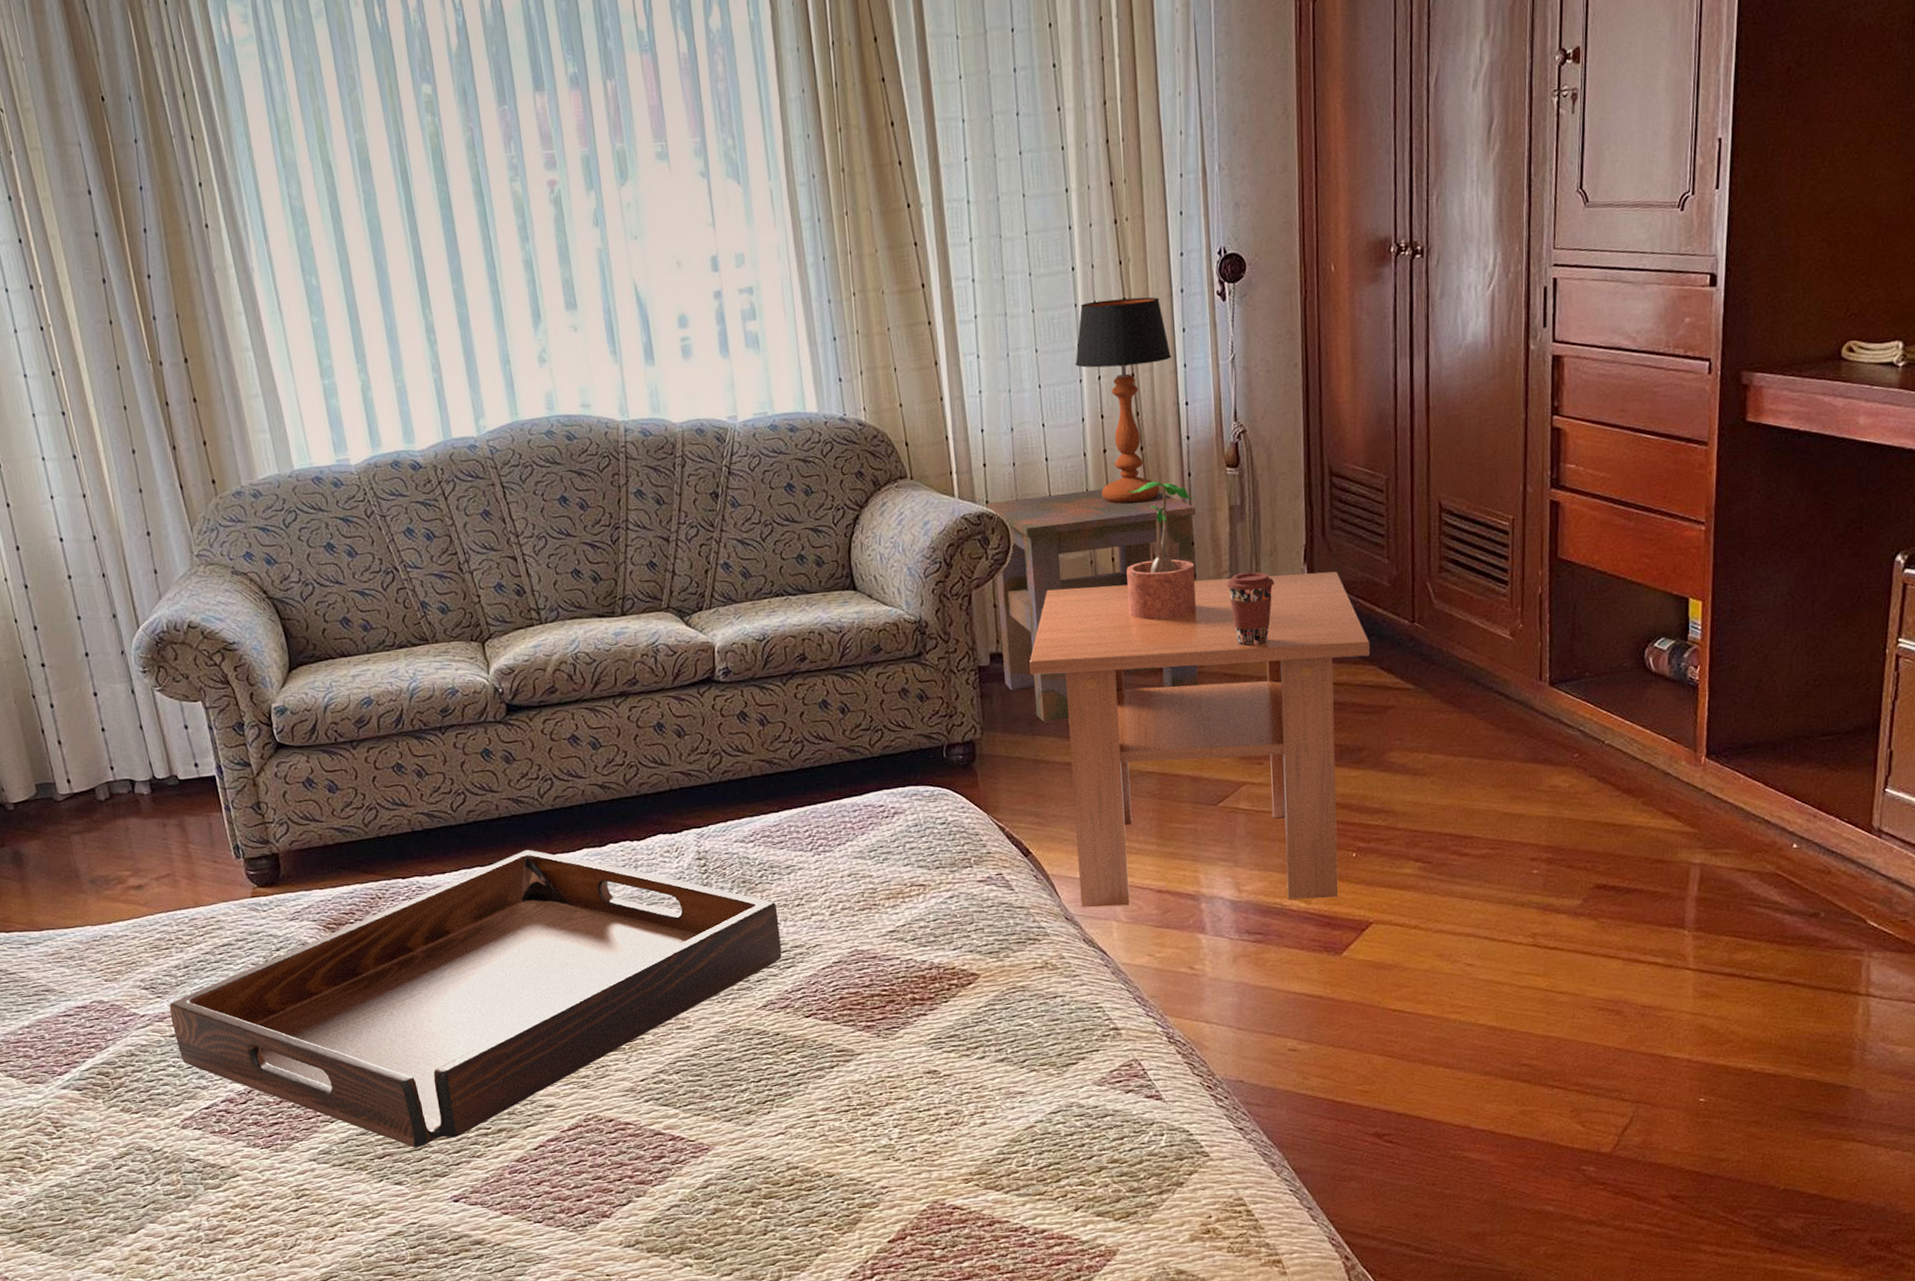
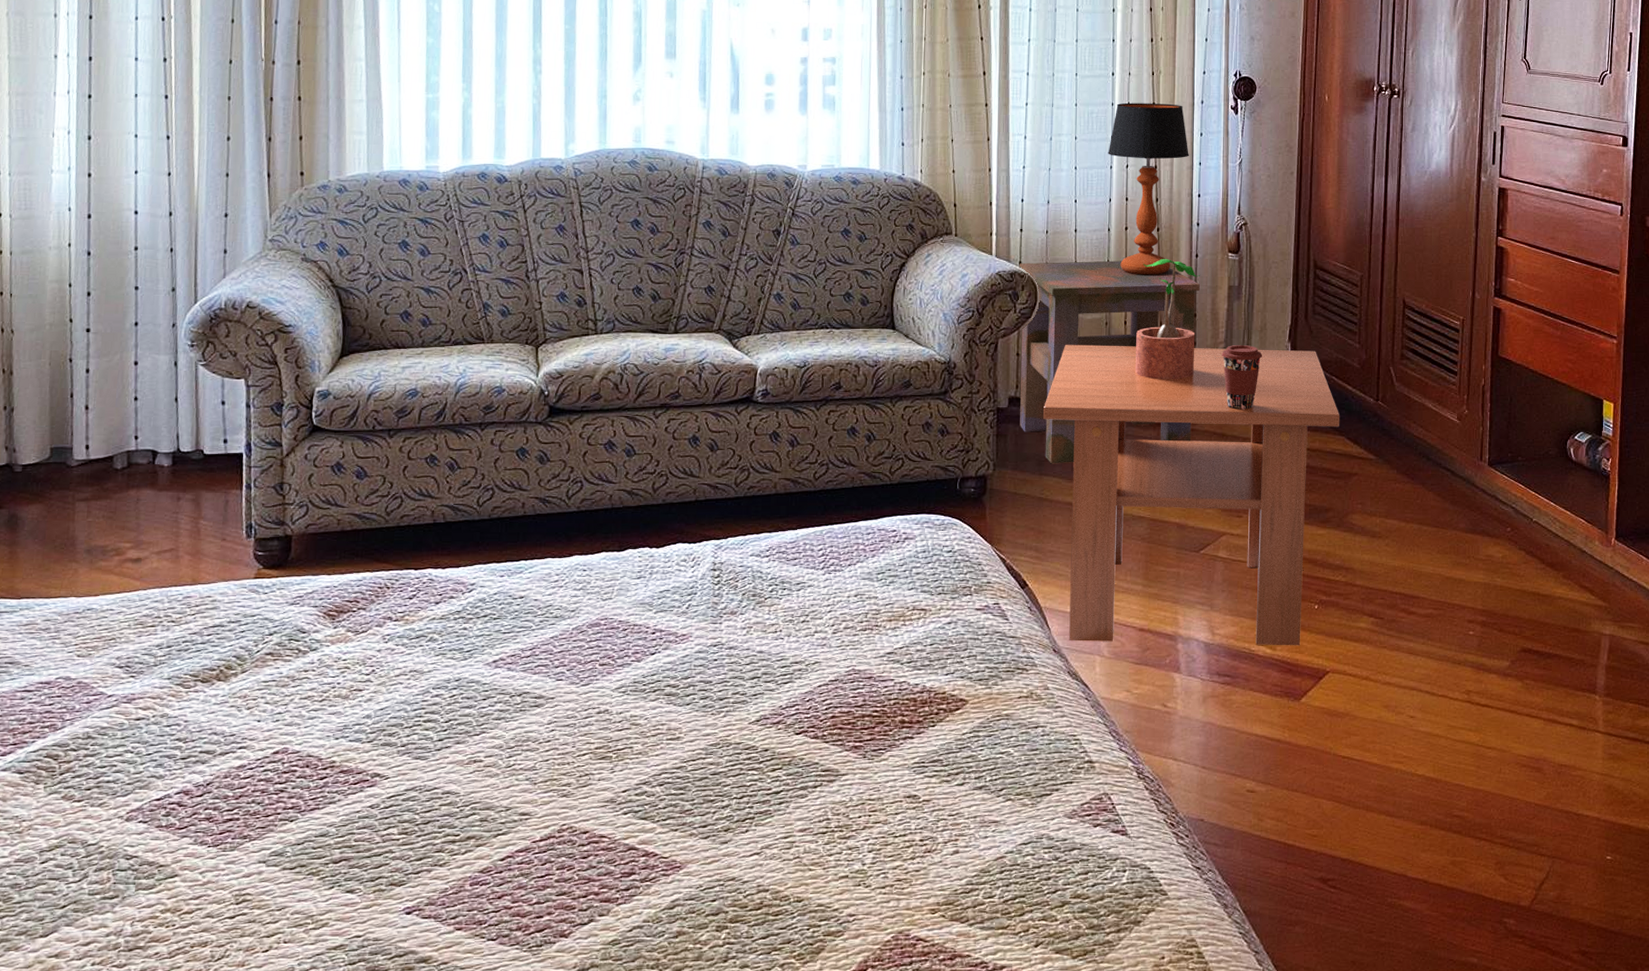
serving tray: present [169,849,782,1148] -> none [140,549,783,853]

